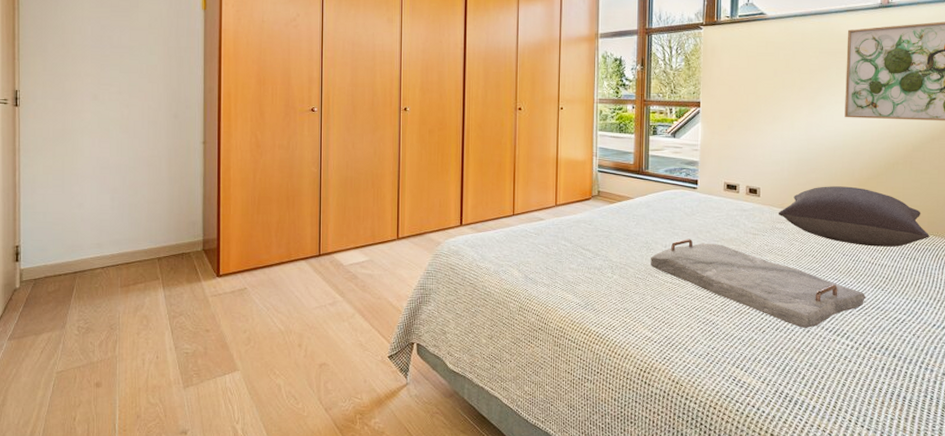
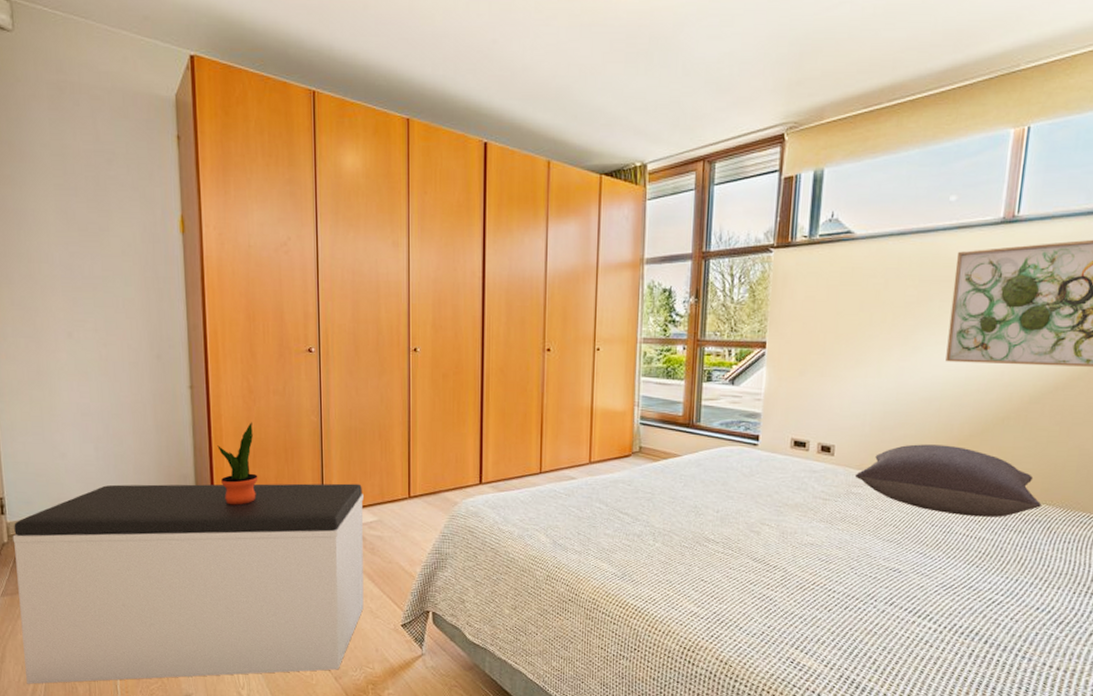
bench: none [25,227,357,426] -> present [12,483,364,684]
potted plant: none [225,173,261,249] -> present [217,422,258,505]
serving tray: present [651,239,866,329] -> none [699,503,957,609]

